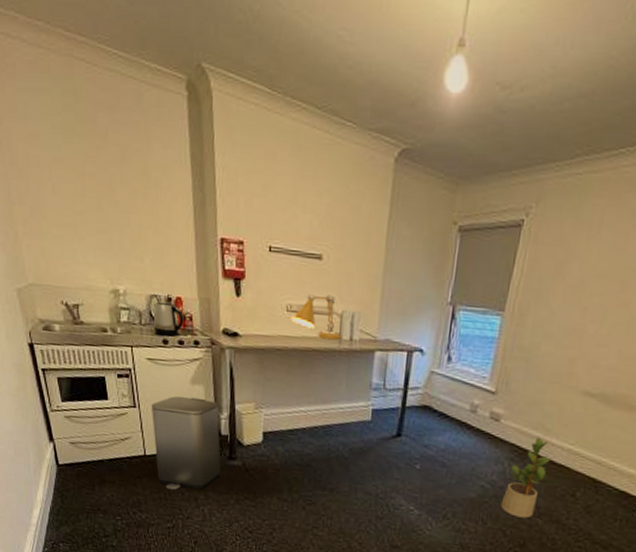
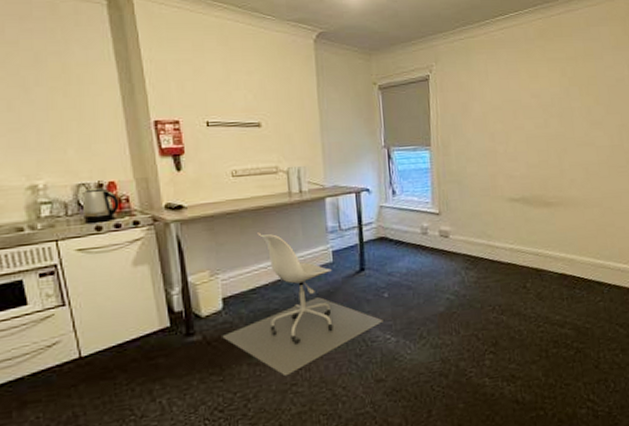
pedal bin: present [151,396,221,490] -> none [84,278,178,390]
office chair: none [259,375,410,519] -> present [222,232,383,377]
table lamp: present [292,294,342,341] -> none [239,157,291,196]
potted plant: present [500,437,551,518] -> none [467,243,502,320]

